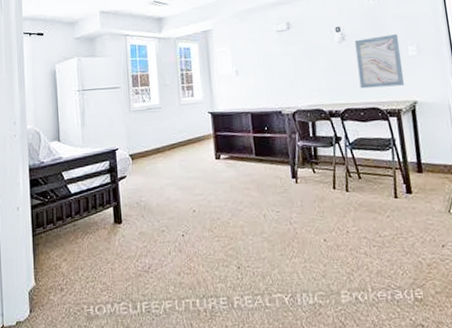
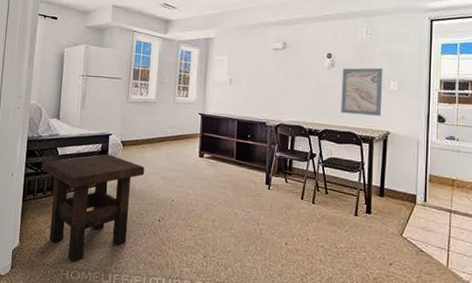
side table: none [48,171,160,296] -> present [41,154,145,262]

